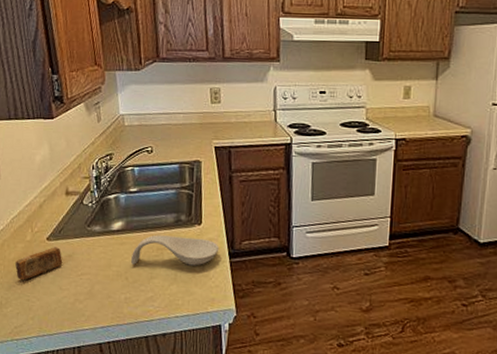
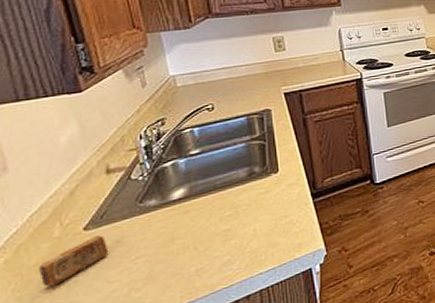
spoon rest: present [131,235,219,266] -> none [200,185,301,232]

